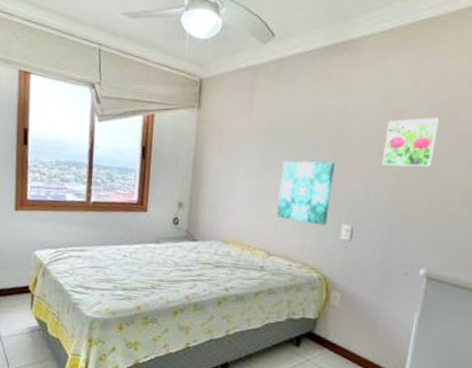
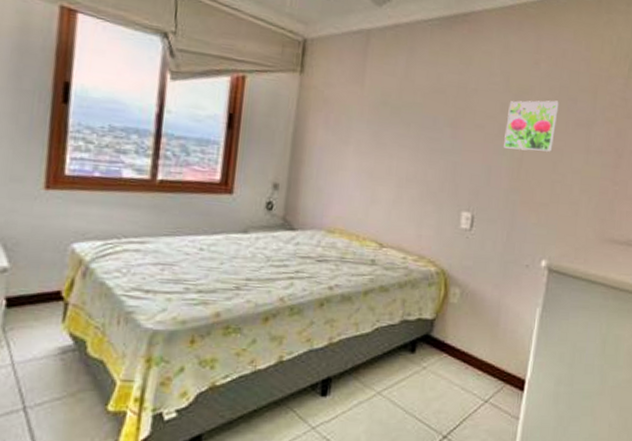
wall art: present [276,161,335,226] -> none [390,139,455,213]

